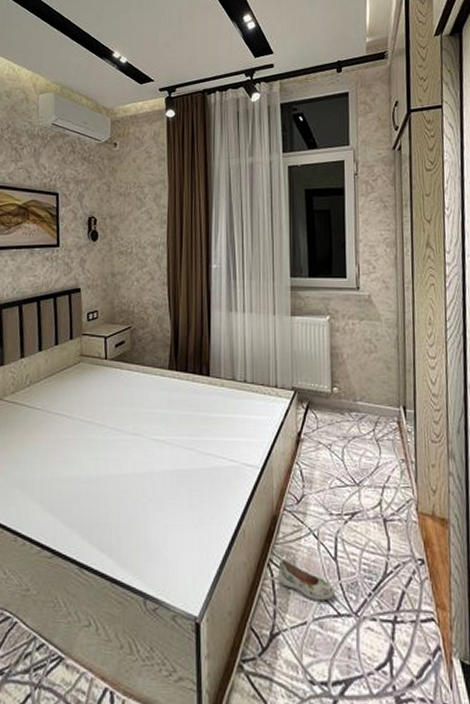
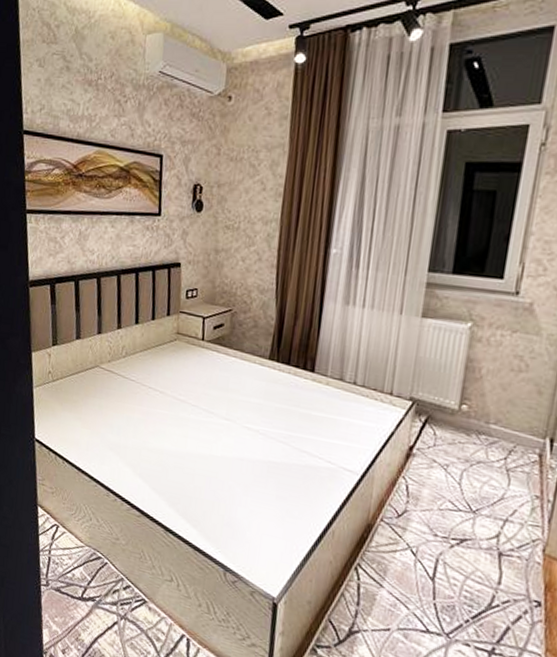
shoe: present [278,558,335,600] -> none [365,565,427,615]

